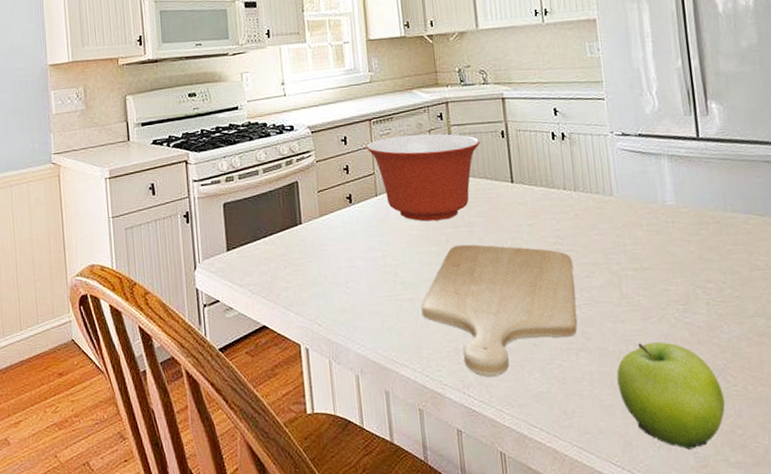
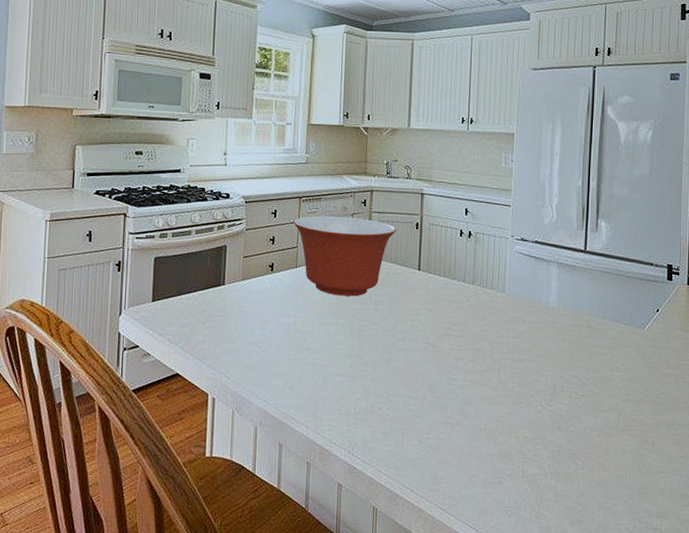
chopping board: present [421,244,577,377] -> none [322,321,461,440]
fruit: present [616,342,725,449] -> none [483,423,571,520]

